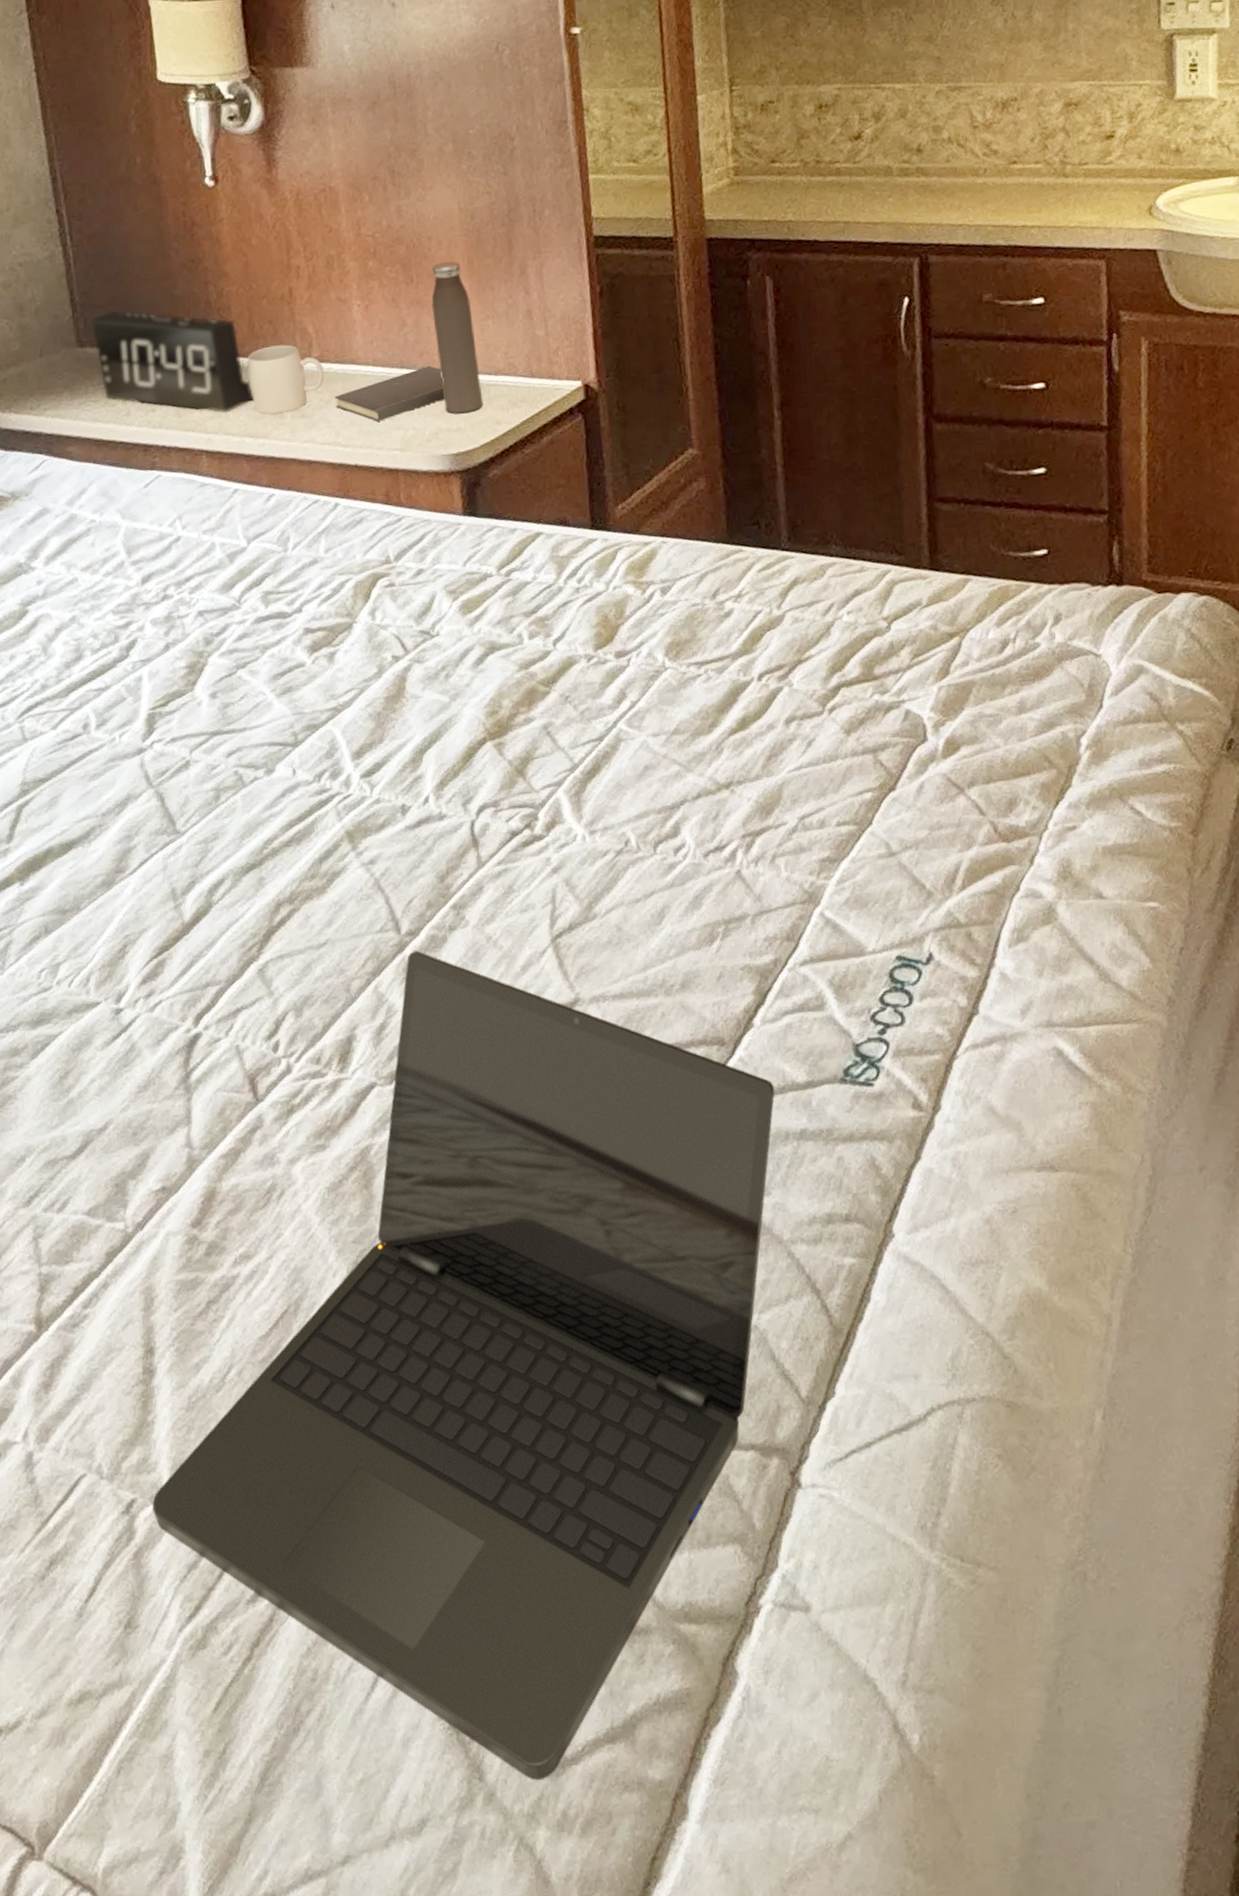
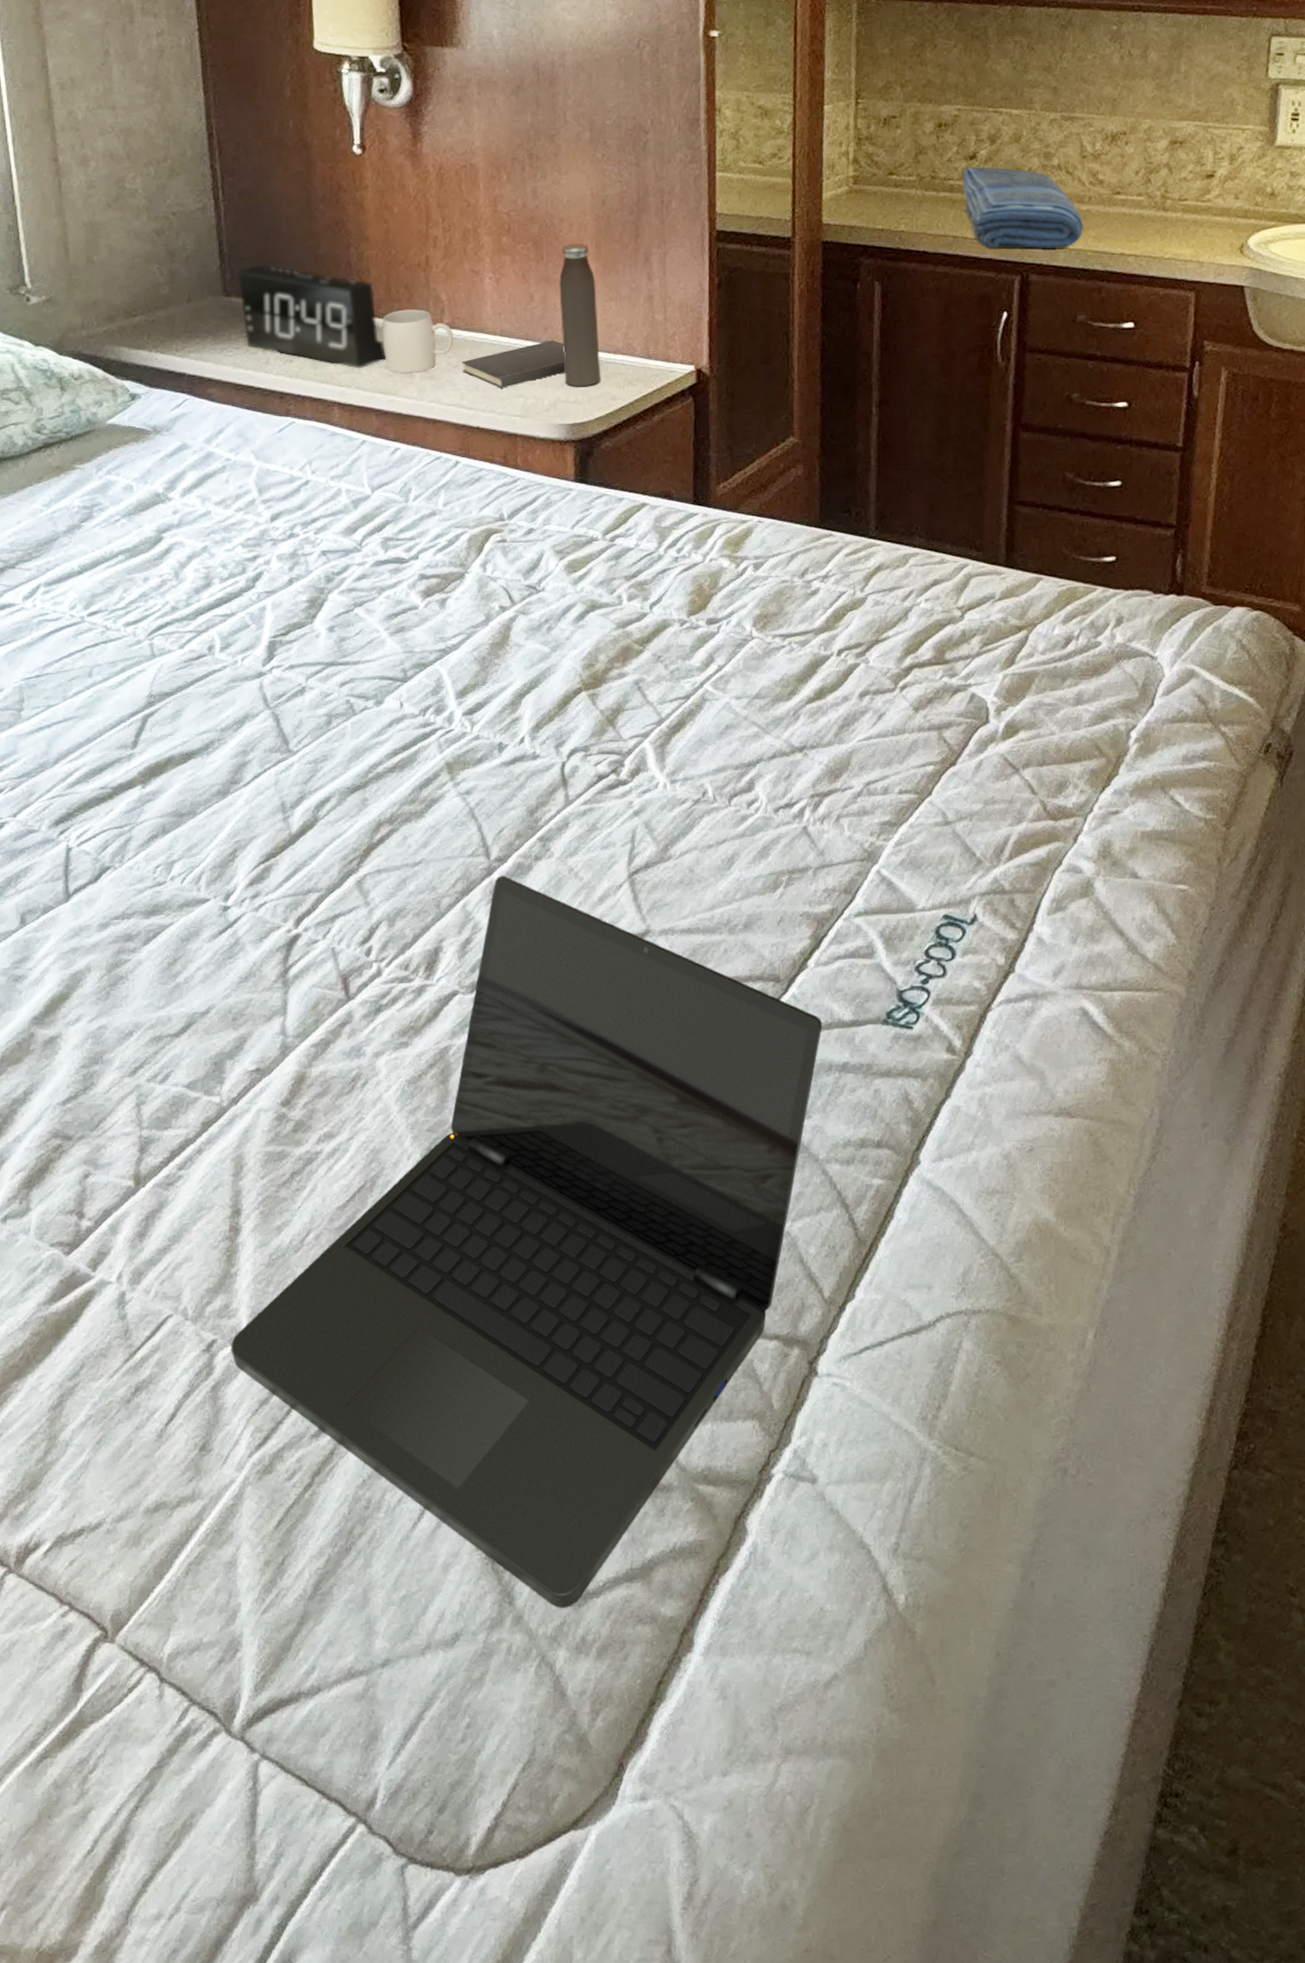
towel: none [848,145,981,232] -> present [963,166,1083,249]

